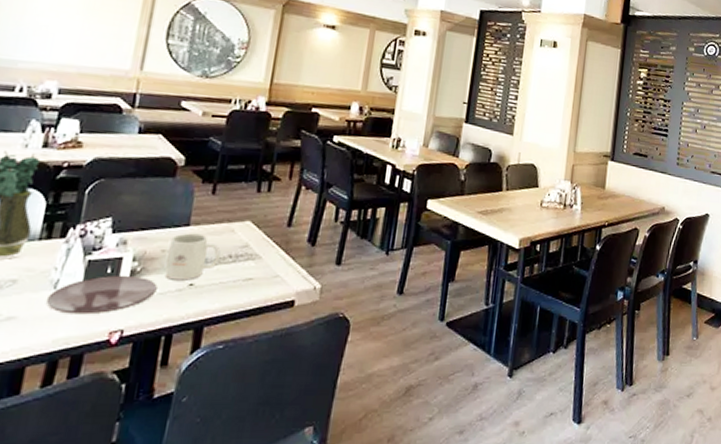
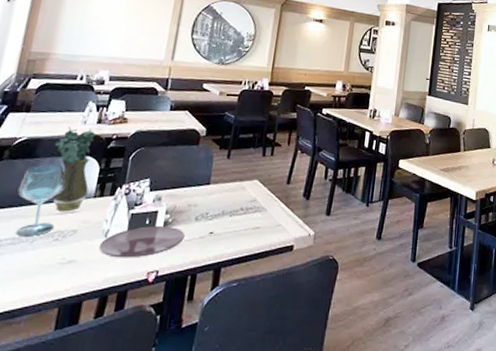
mug: present [165,233,221,281] -> none [190,190,234,230]

